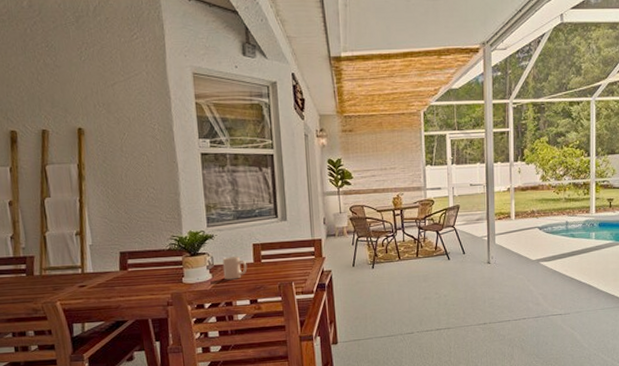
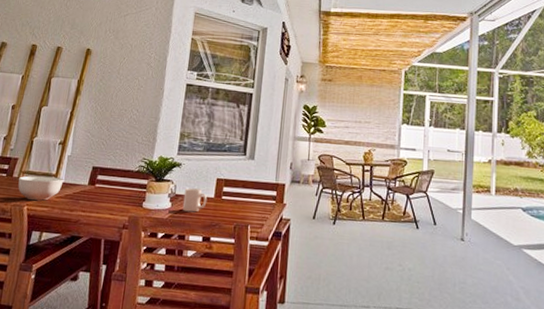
bowl: none [40,268,92,296] -> present [17,176,64,201]

